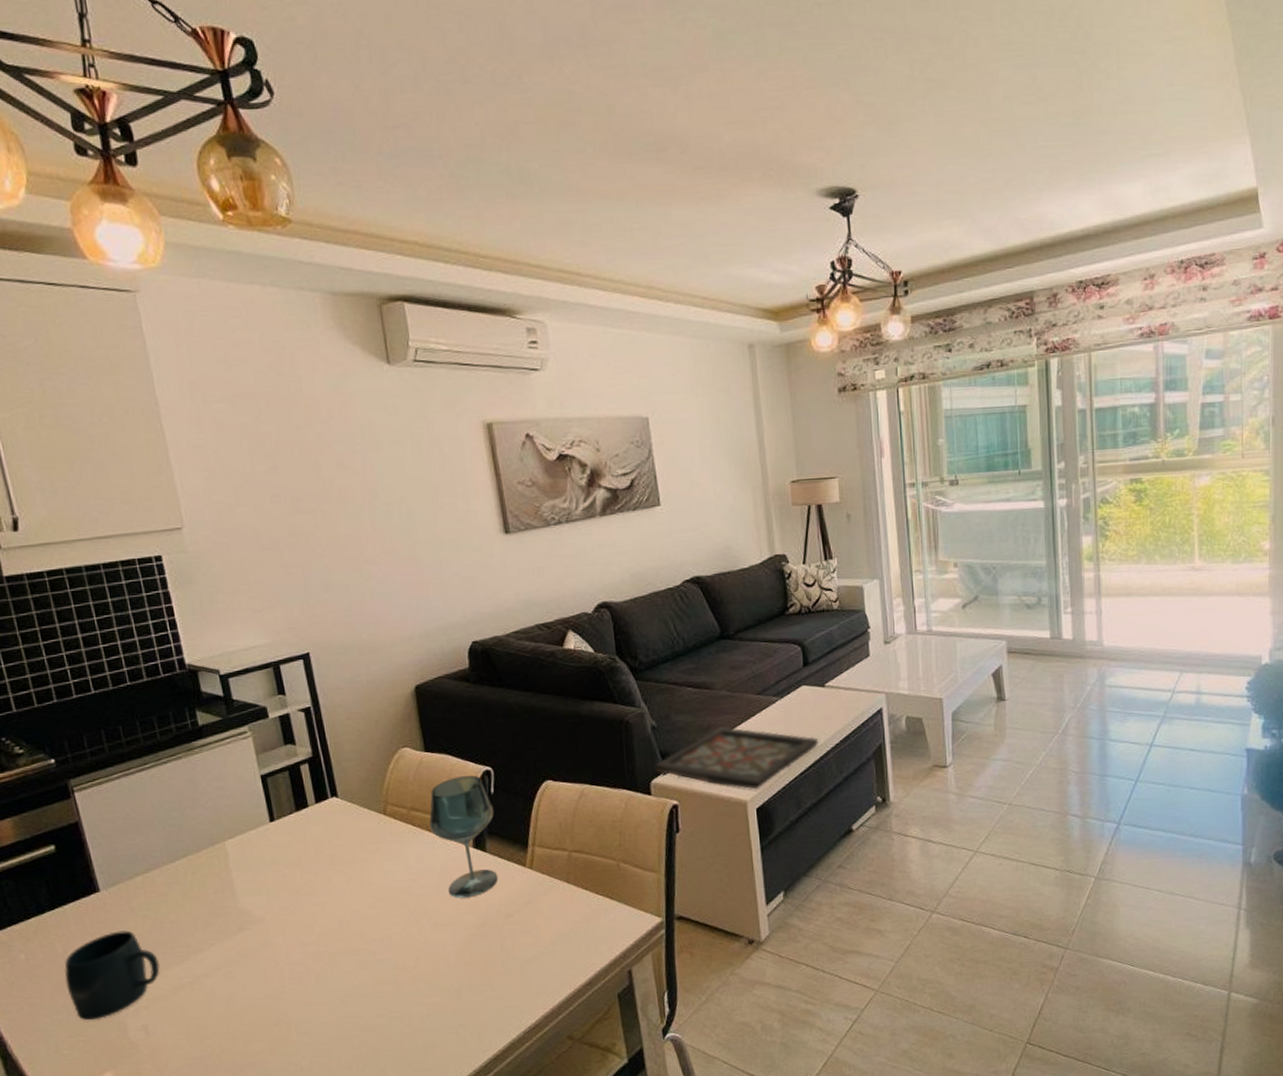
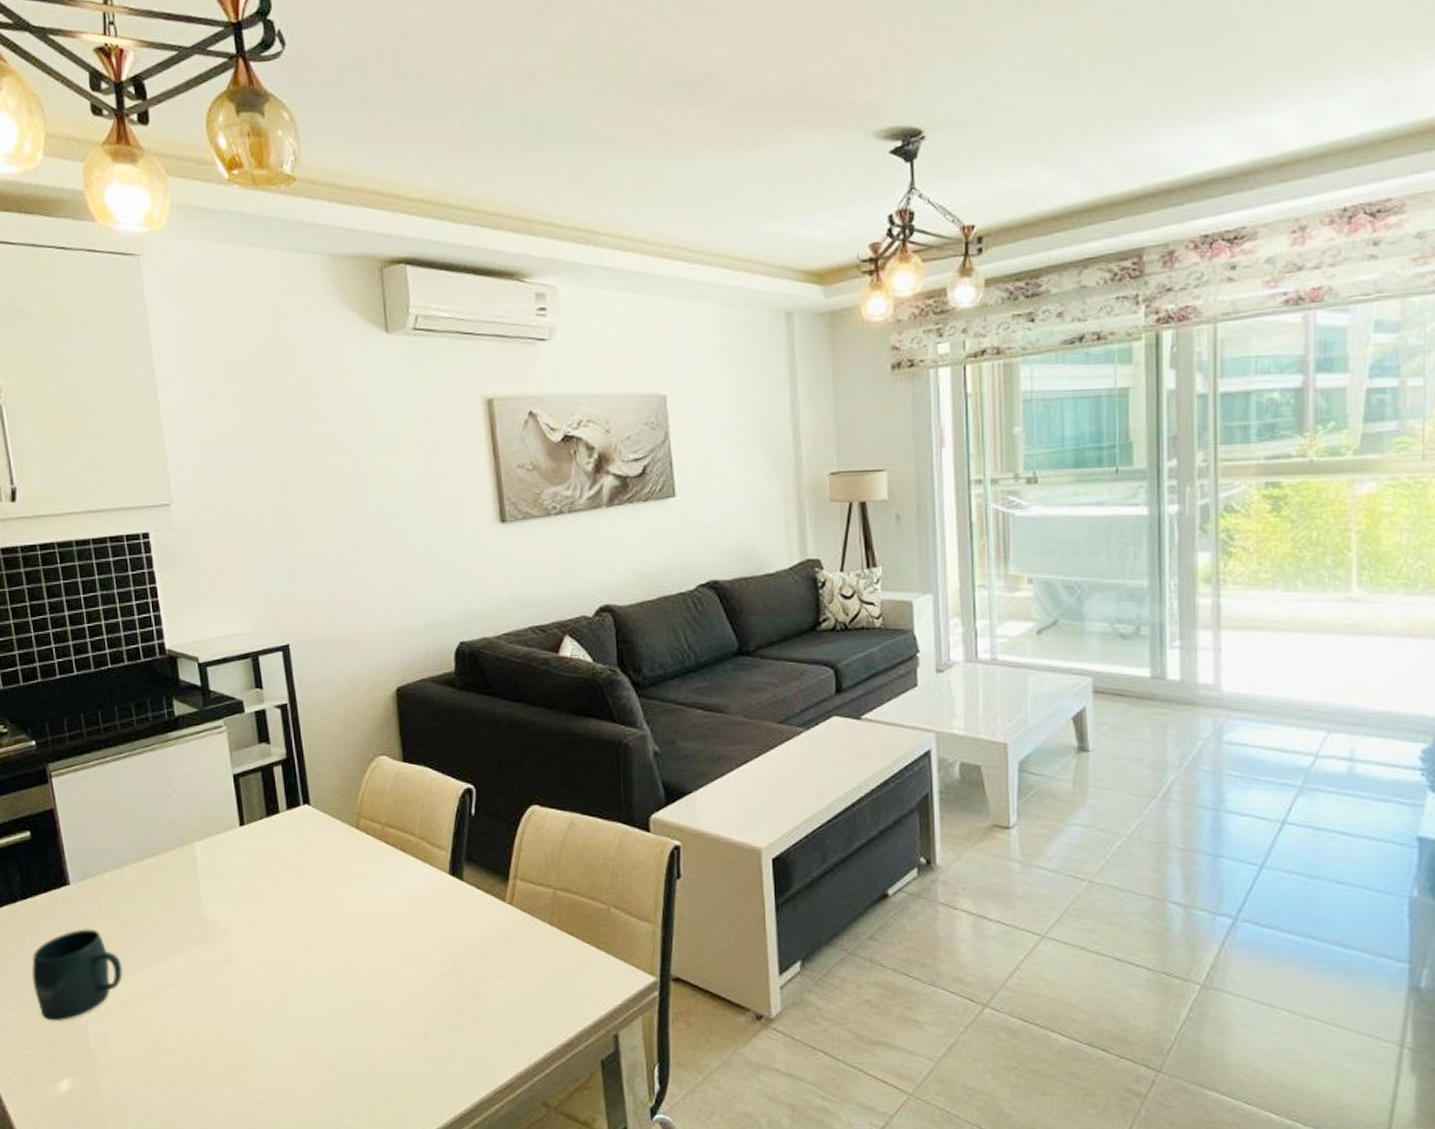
wine glass: present [429,775,498,899] -> none [404,793,475,931]
decorative tray: present [653,726,819,790] -> none [654,758,851,836]

